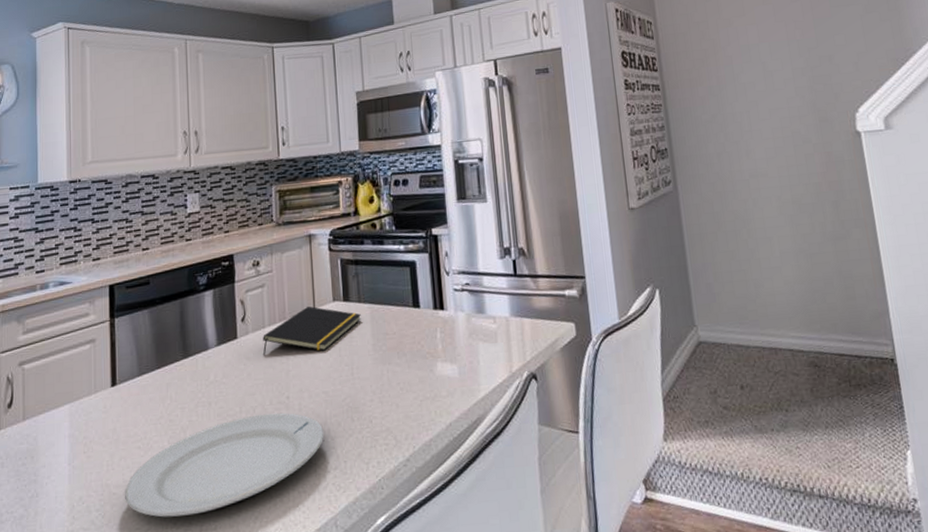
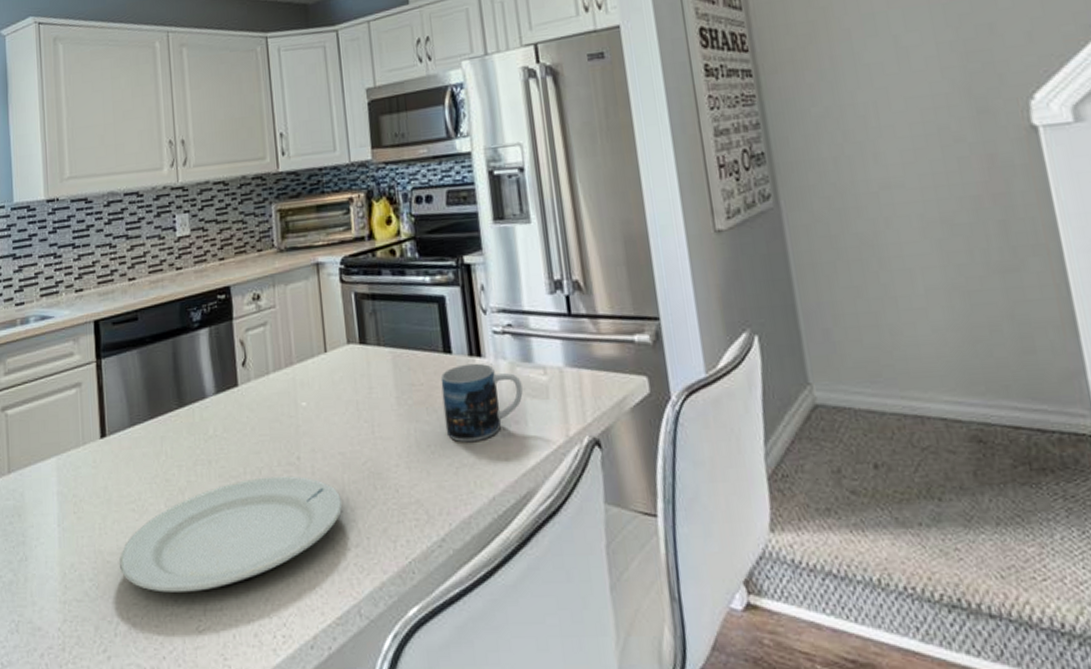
notepad: present [262,306,361,355] -> none [267,348,381,407]
mug: none [410,315,477,380] -> present [440,363,523,443]

